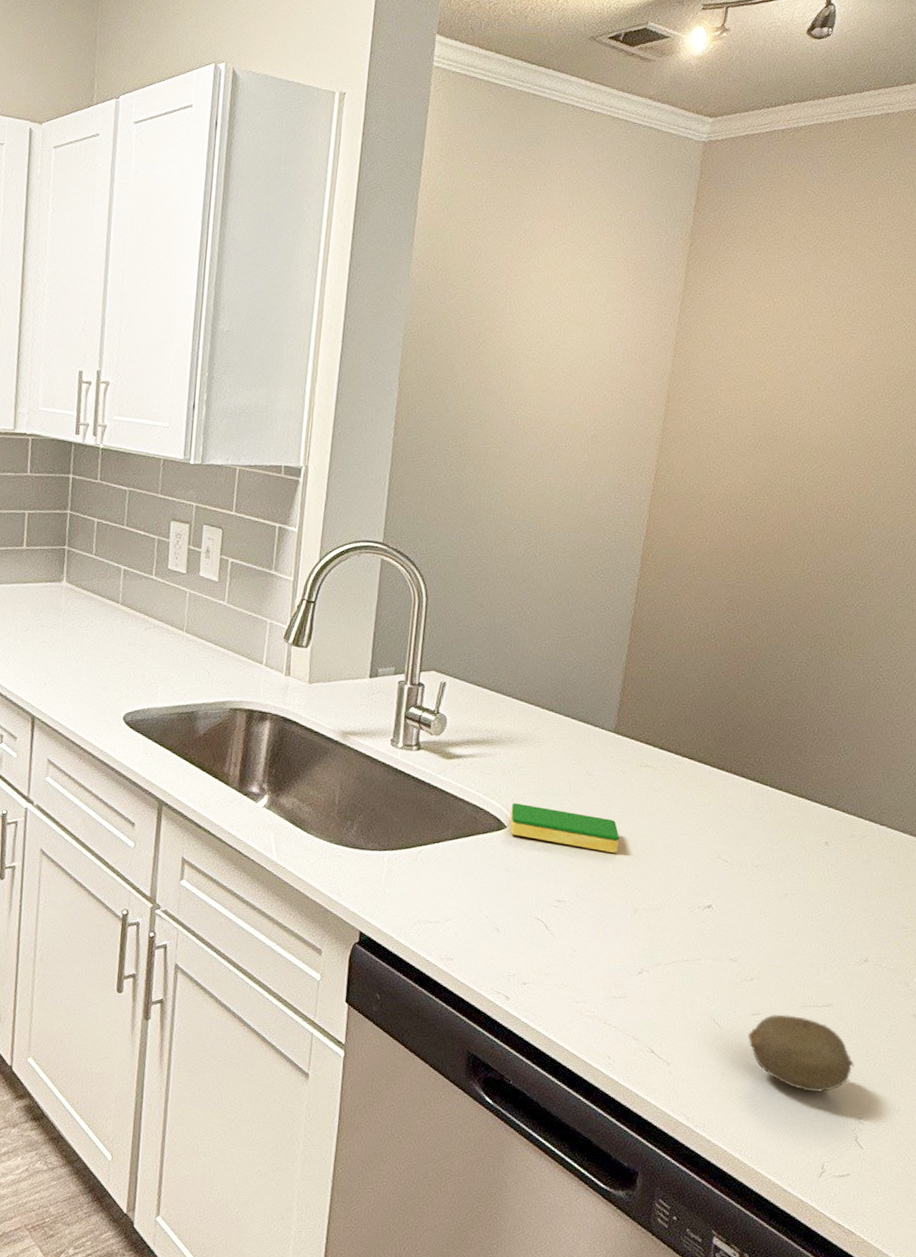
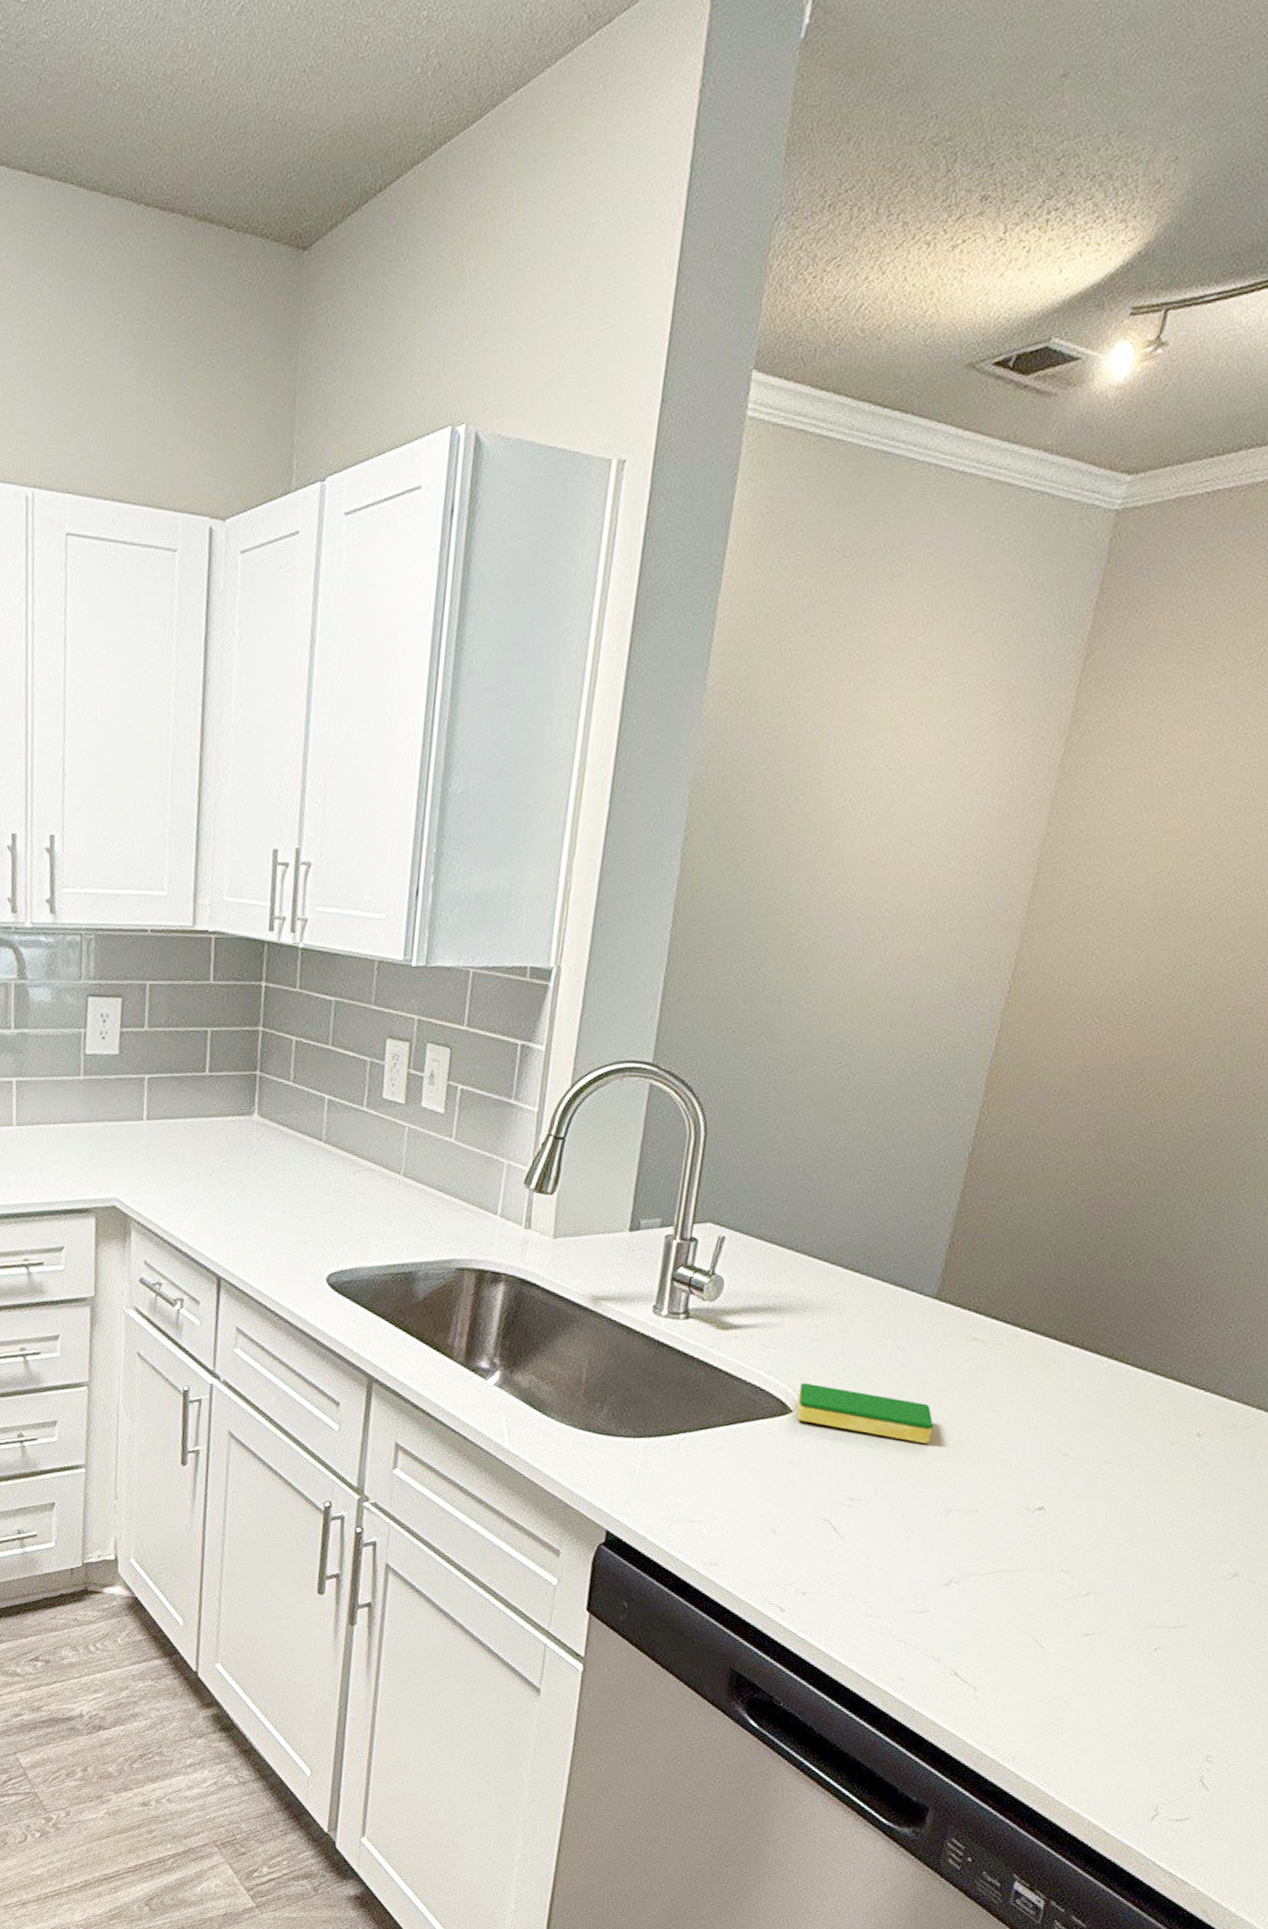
fruit: present [747,1014,854,1092] -> none [1076,1635,1208,1726]

